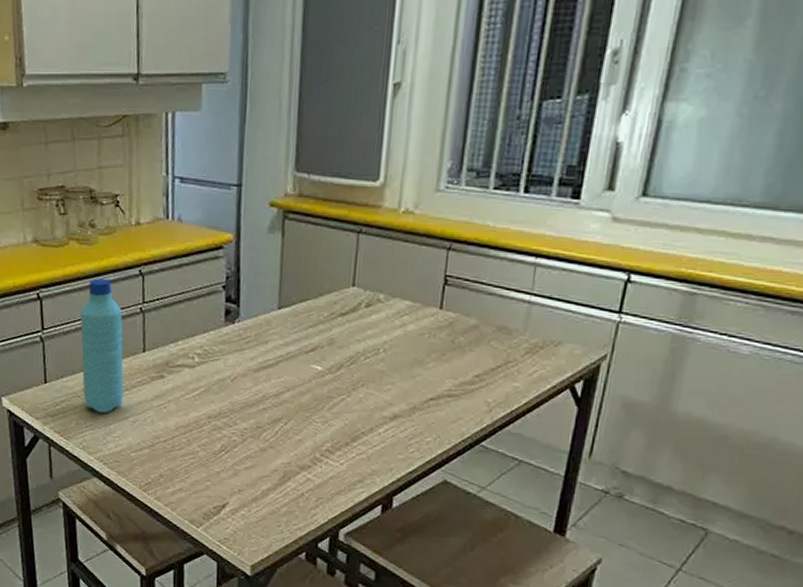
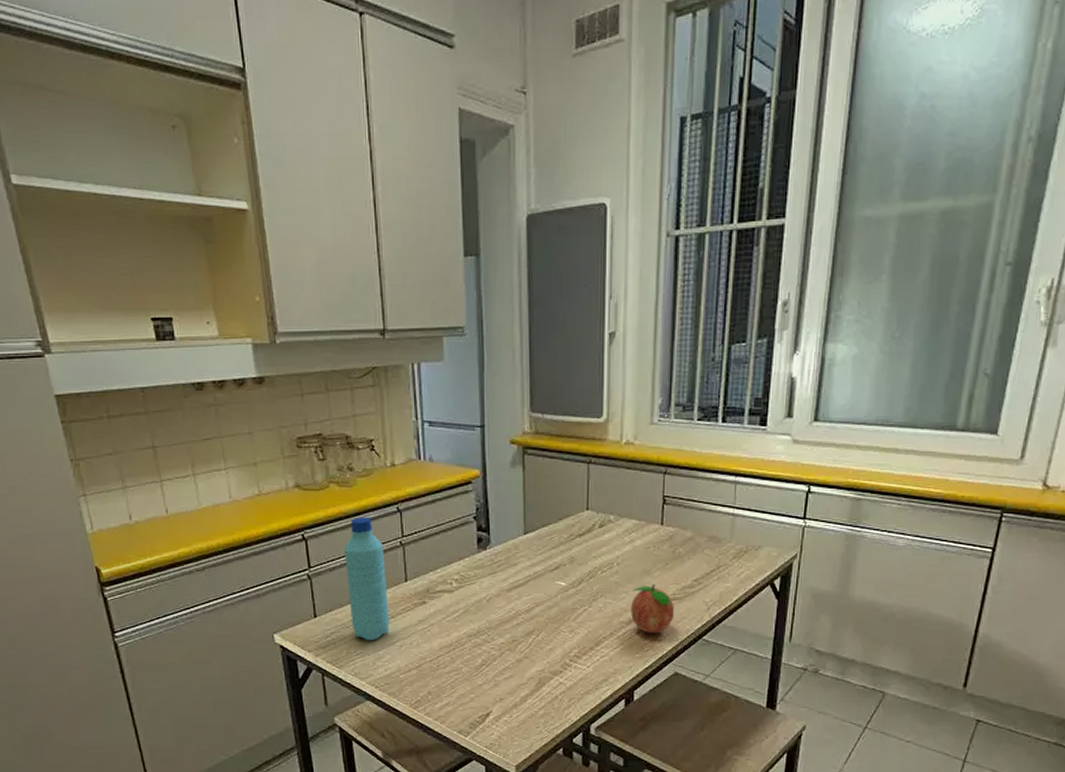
fruit: none [395,375,450,434] -> present [630,583,675,634]

